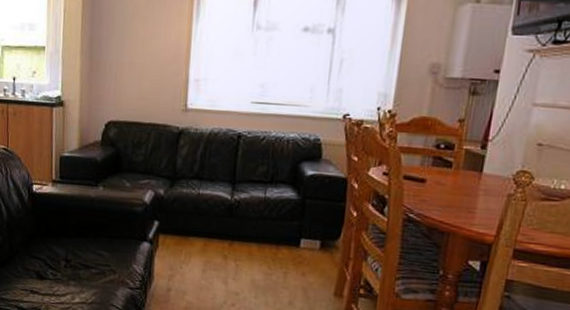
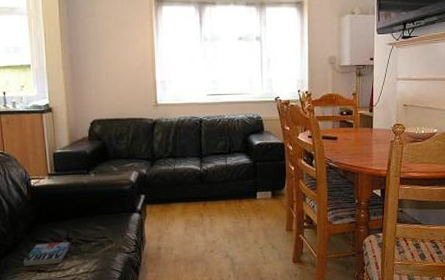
book: none [17,260,68,287] -> present [24,242,70,266]

